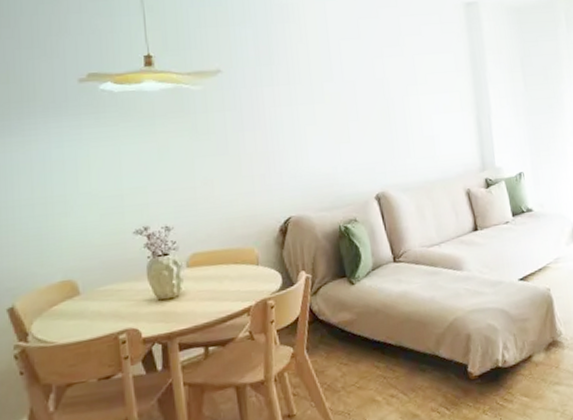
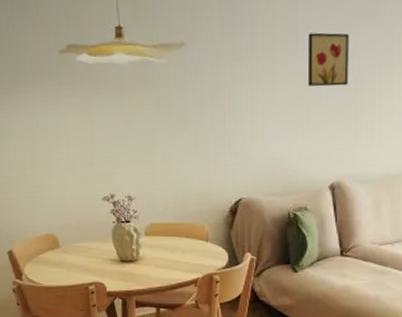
wall art: none [340,60,381,107] -> present [307,32,349,87]

